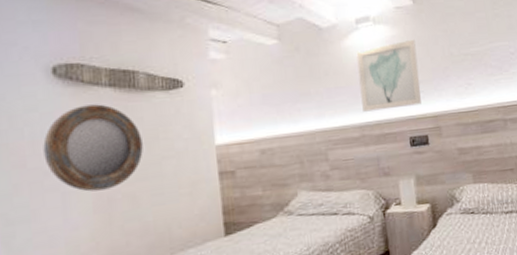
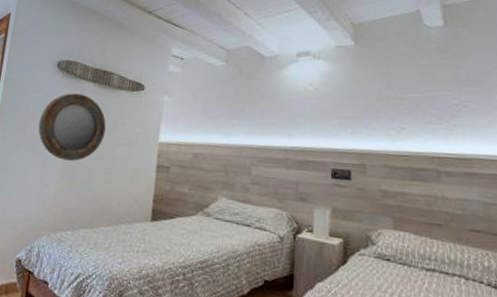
wall art: present [356,39,421,112] -> none [290,77,351,140]

